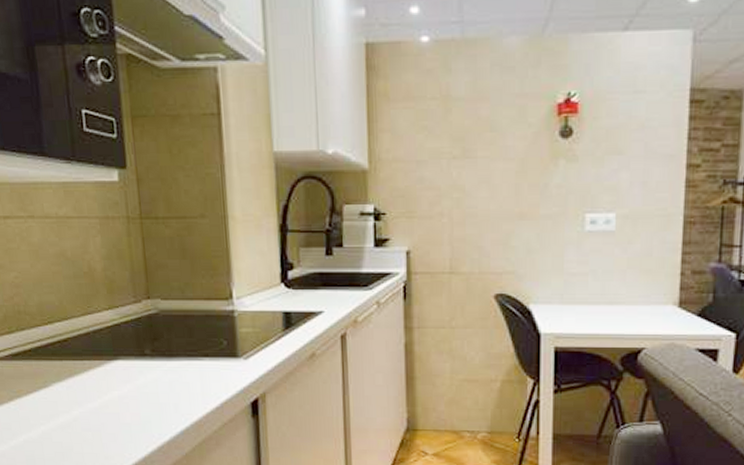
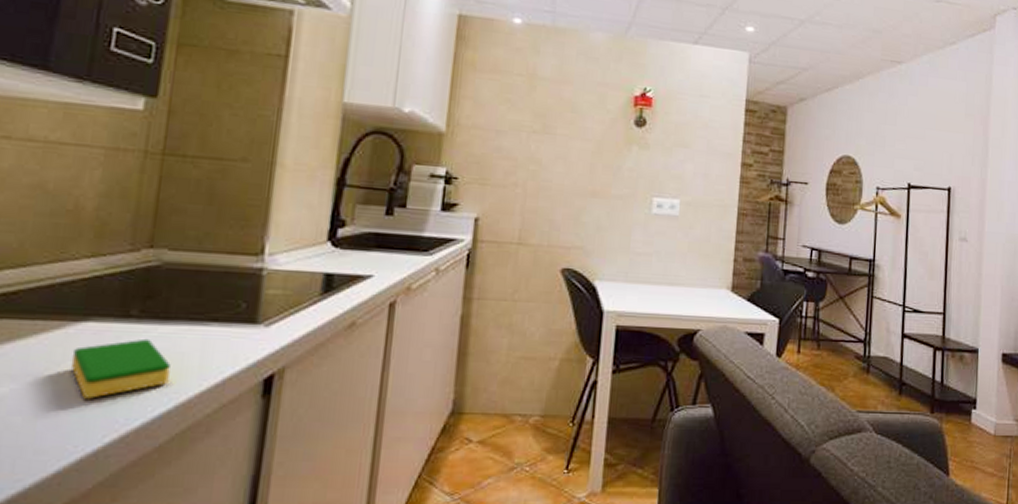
dish sponge: none [112,372,182,419] -> present [70,338,171,399]

